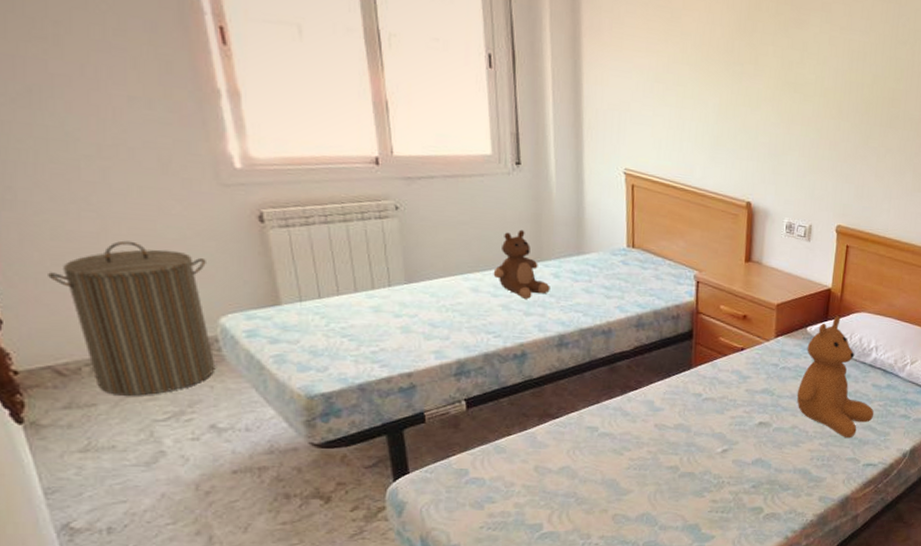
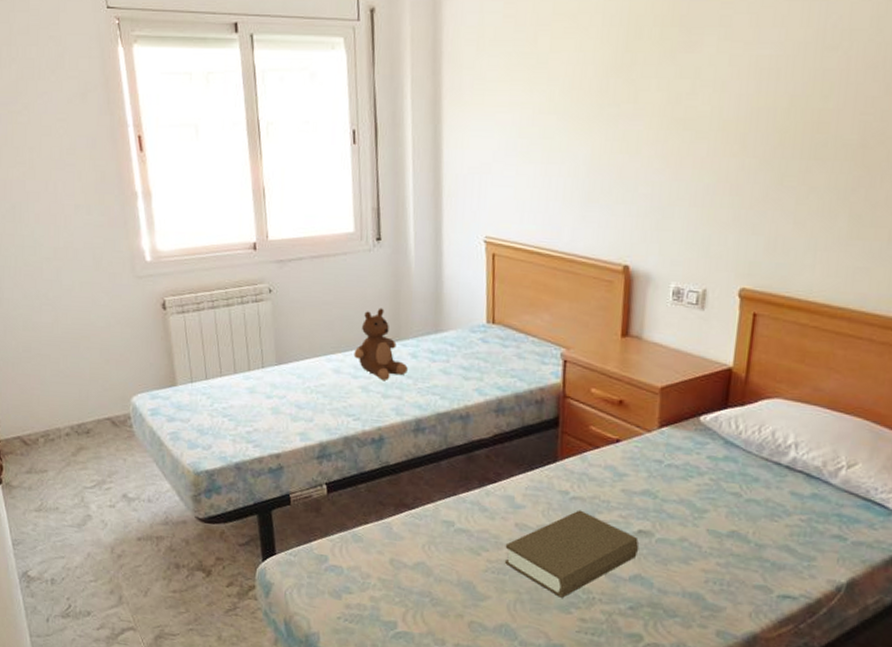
laundry hamper: present [48,240,216,396] -> none [20,329,128,465]
book: none [646,409,760,484] -> present [505,510,639,598]
teddy bear: present [796,316,874,438] -> none [686,403,794,560]

